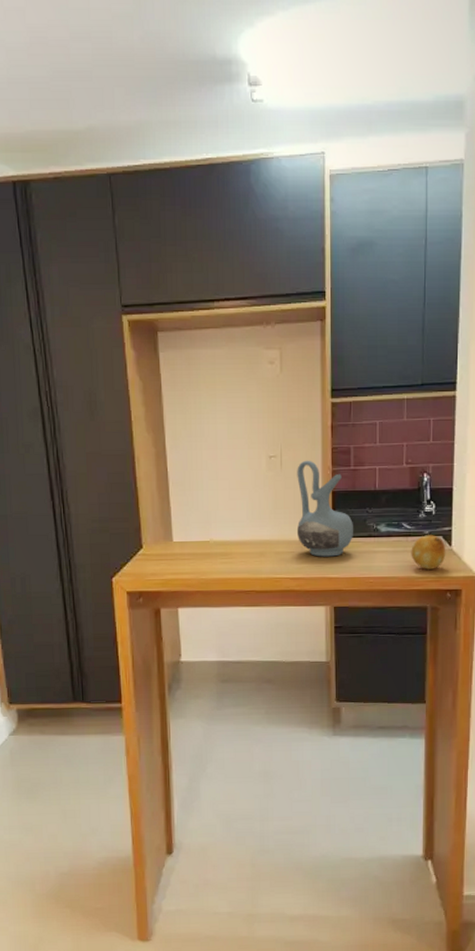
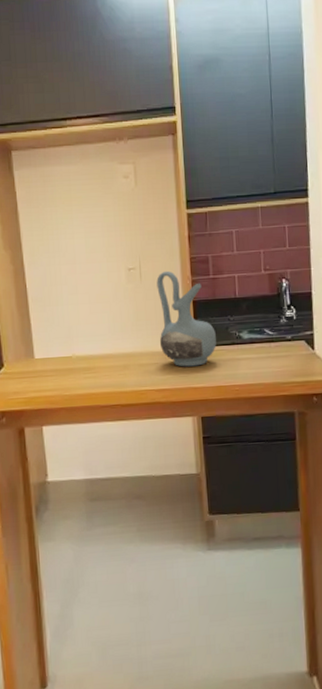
fruit: present [411,535,446,569] -> none [274,339,310,374]

